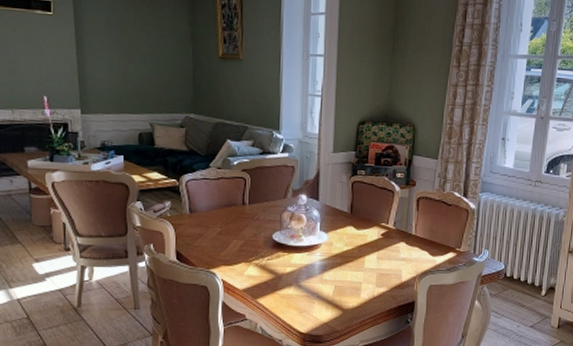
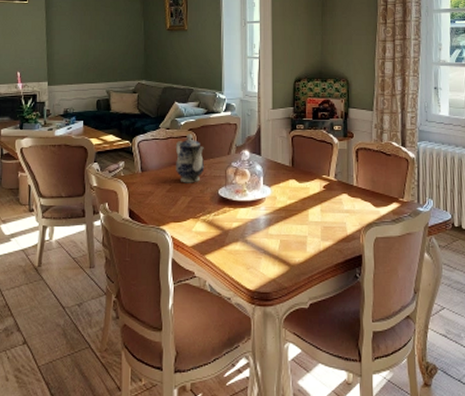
teapot: none [227,174,259,227] -> present [175,133,205,183]

